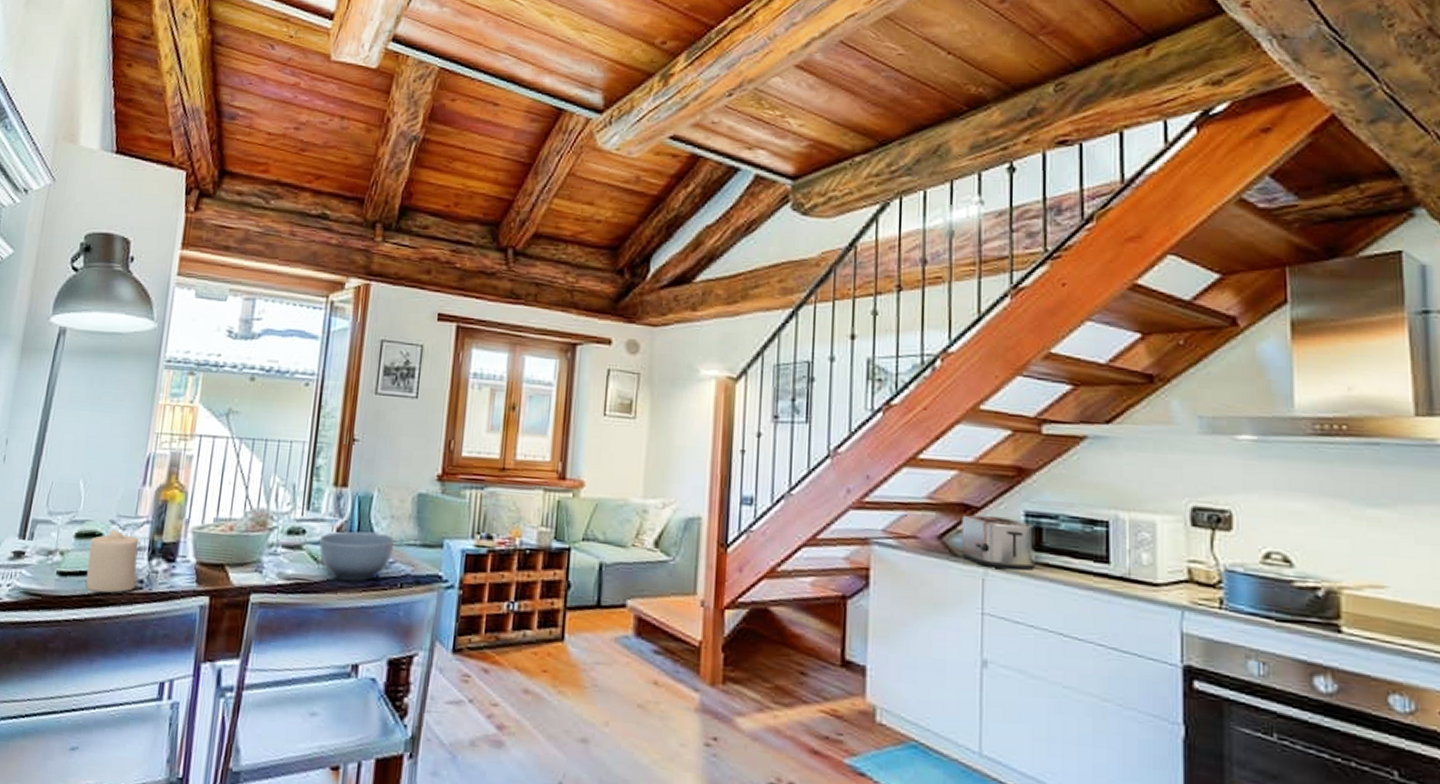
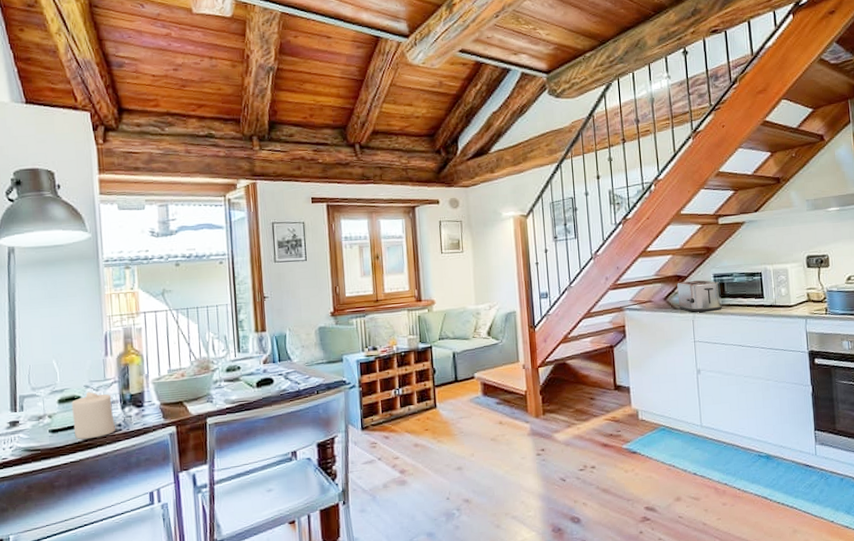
bowl: present [318,531,395,581] -> none [251,359,308,396]

